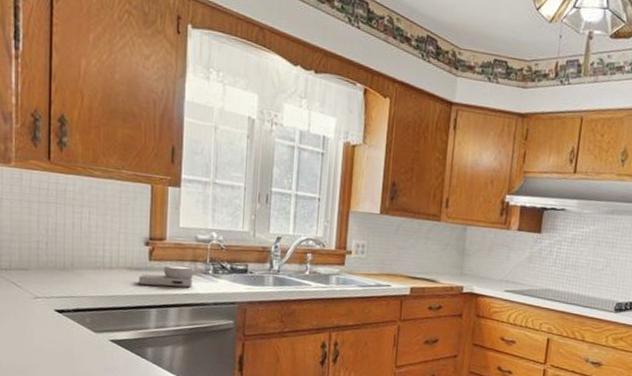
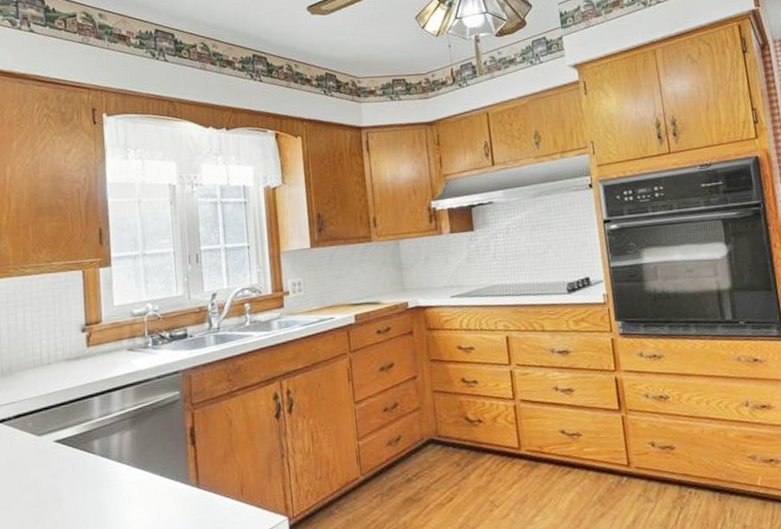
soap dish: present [139,264,194,288] -> none [78,344,134,374]

